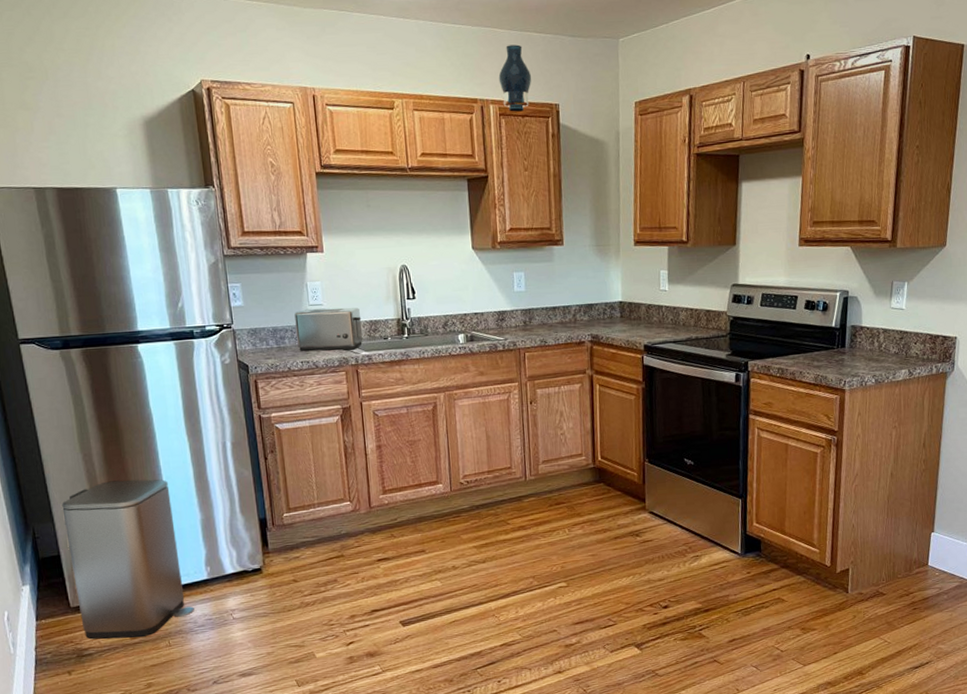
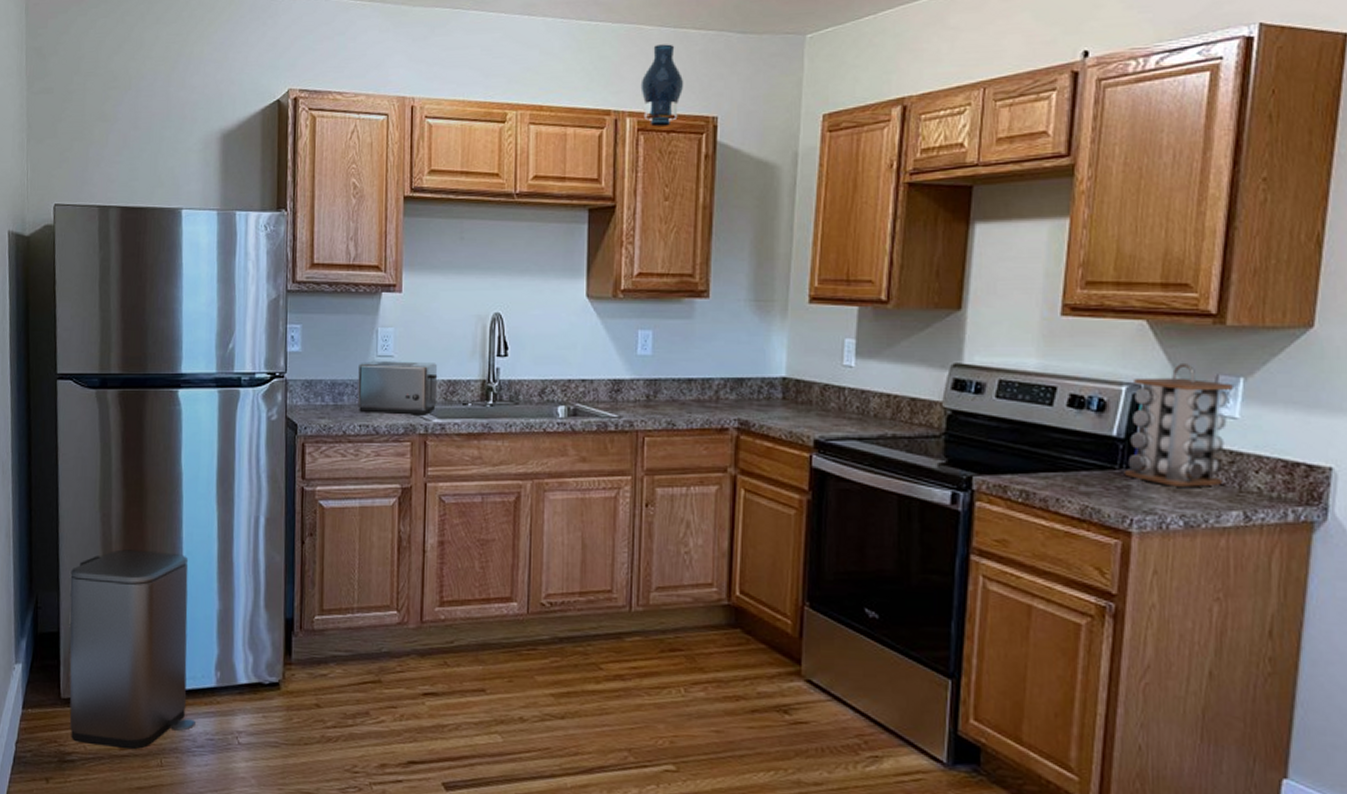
spice rack: none [839,275,901,358] -> present [1123,364,1233,487]

